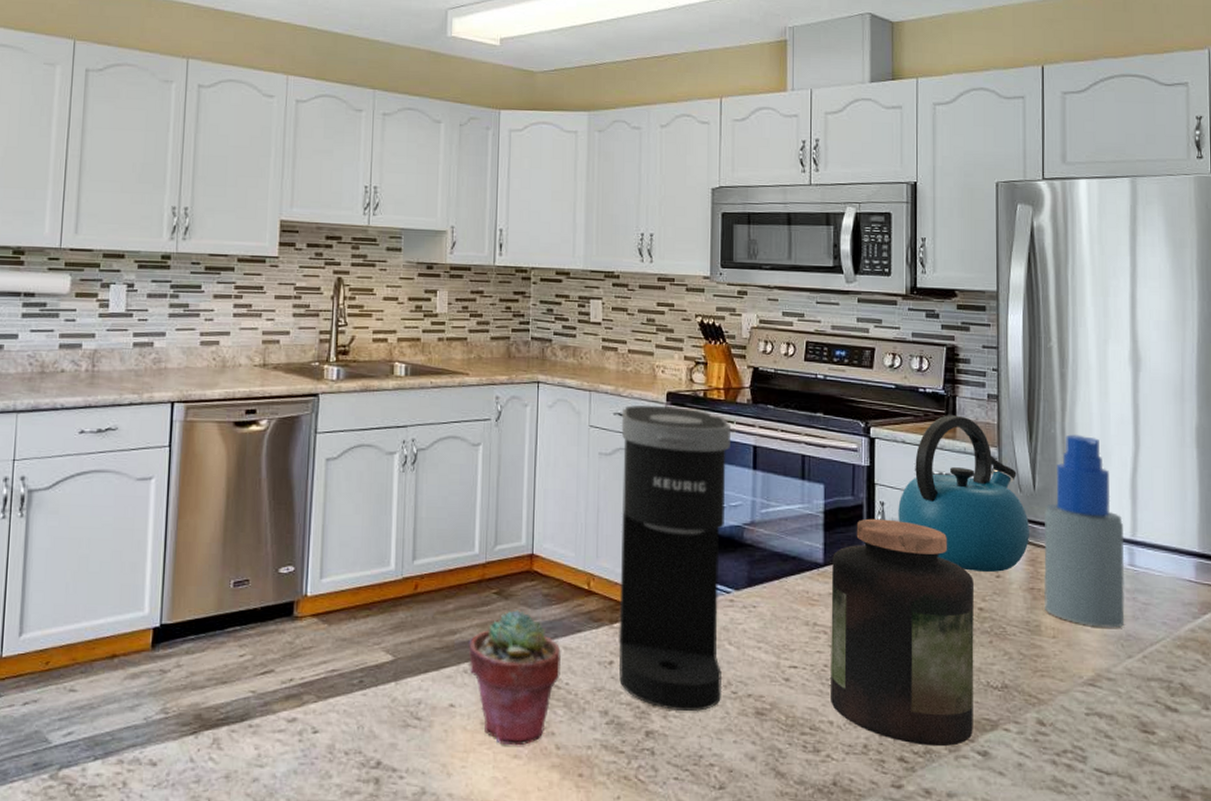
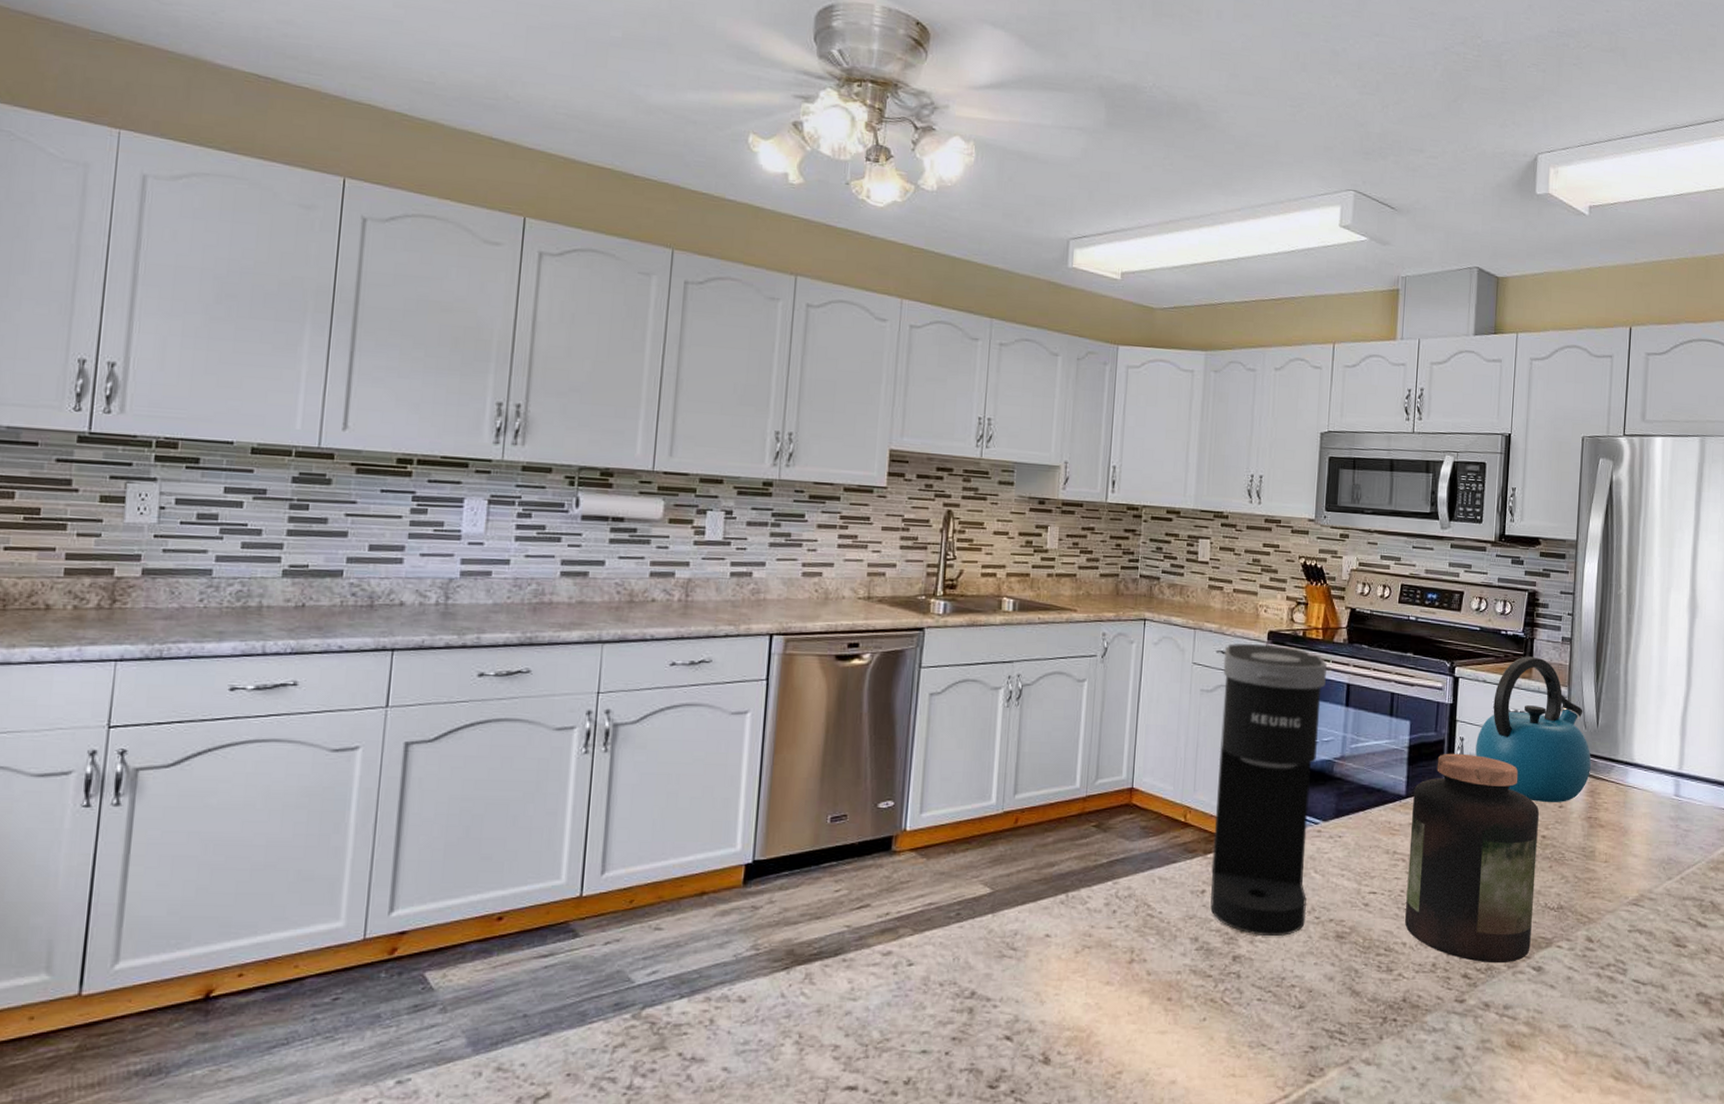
potted succulent: present [468,610,561,746] -> none [1065,842,1156,973]
spray bottle: present [1043,434,1125,628] -> none [1599,675,1672,853]

